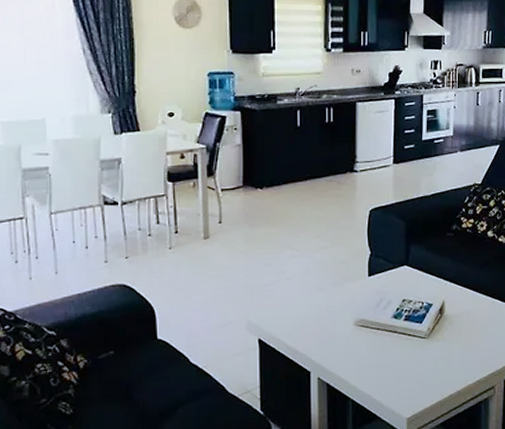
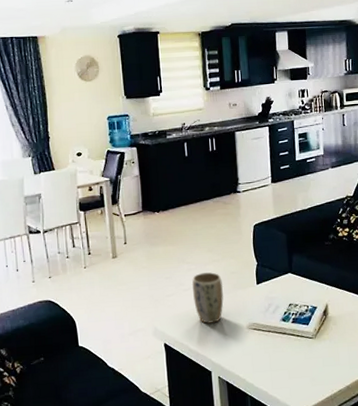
plant pot: none [294,260,331,318] -> present [191,272,224,324]

